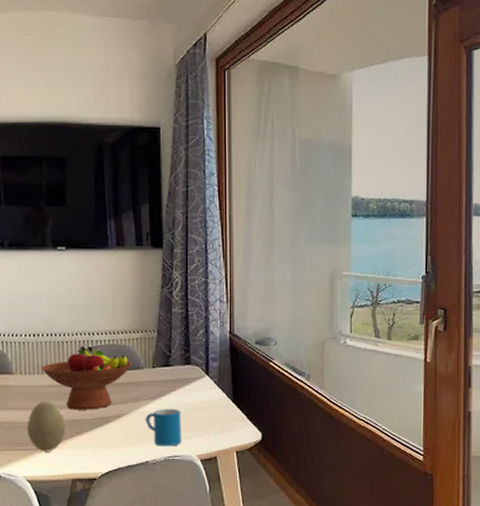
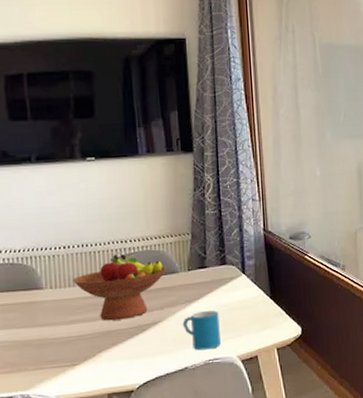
decorative egg: present [26,402,66,452] -> none [58,314,100,368]

